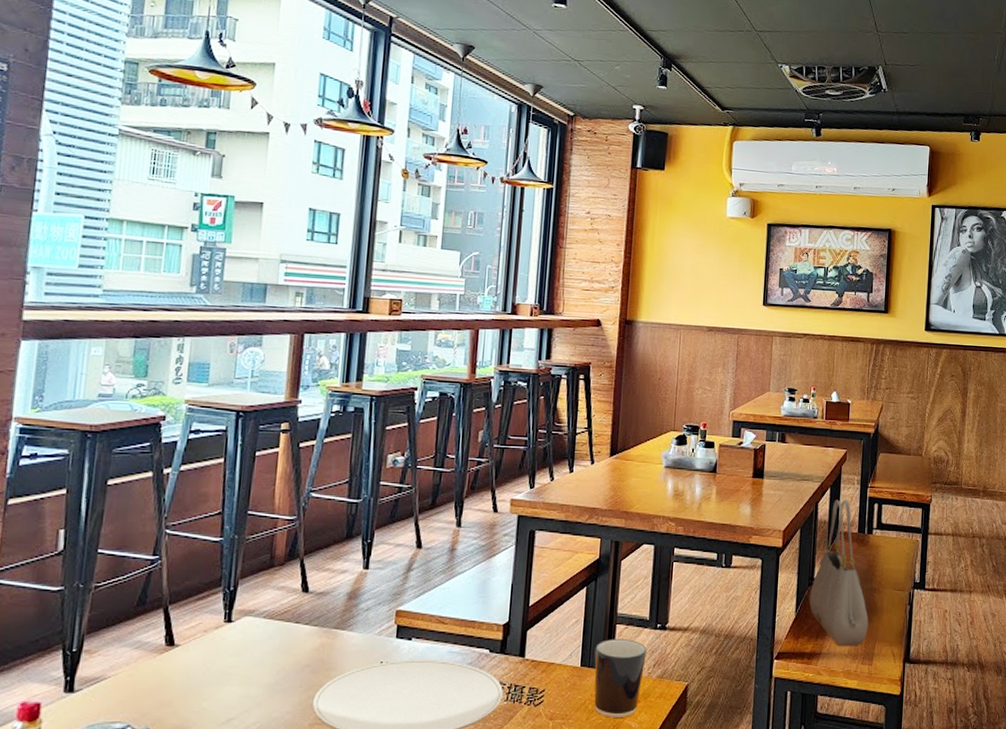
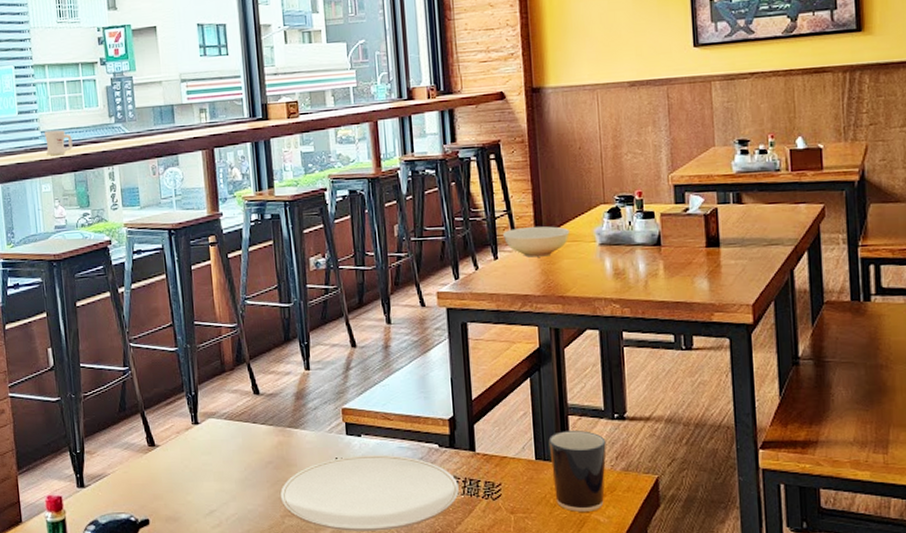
mug: none [105,290,141,317] -> present [45,130,73,155]
bowl: none [580,445,641,474] -> present [502,226,570,257]
handbag: present [809,499,869,647] -> none [794,263,878,433]

